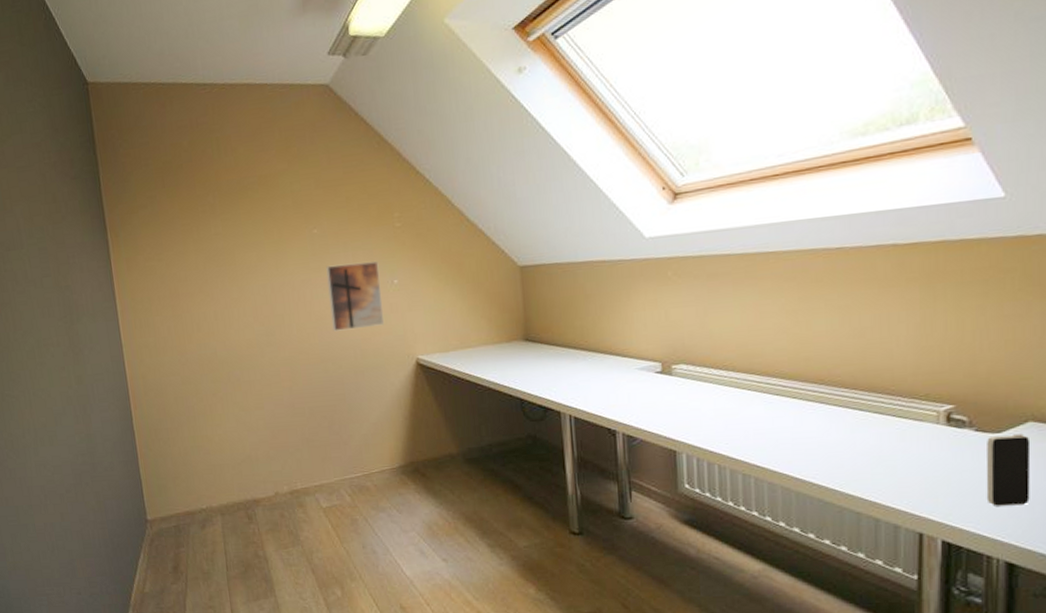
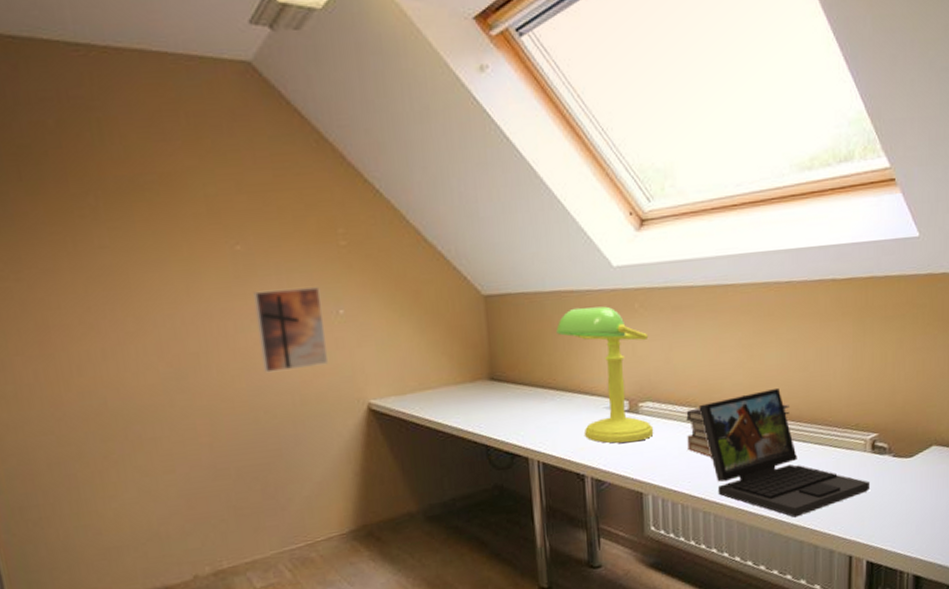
desk lamp: none [588,274,688,403] -> present [556,306,654,444]
book stack: none [723,371,843,421] -> present [686,404,790,457]
laptop: none [737,355,946,487] -> present [699,389,871,518]
smartphone: present [986,434,1031,506] -> none [900,457,934,525]

